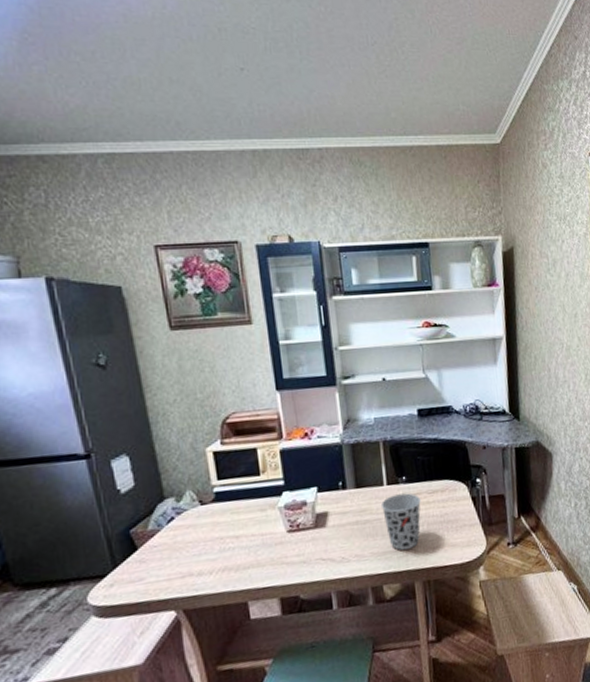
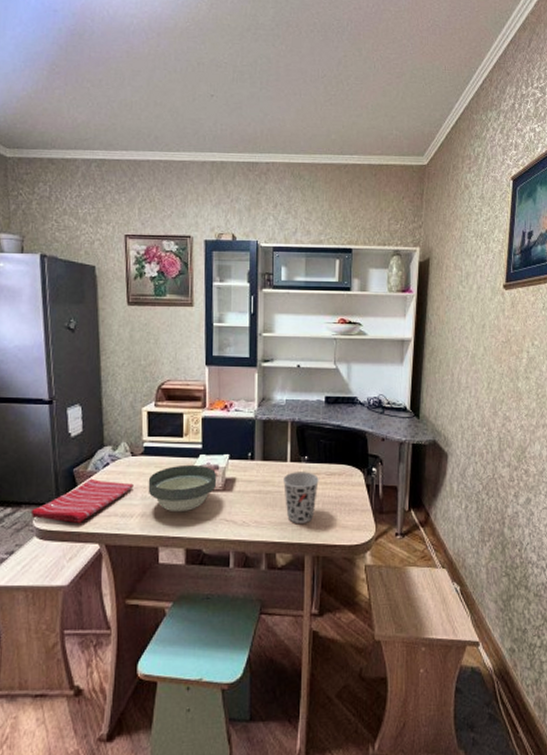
dish towel: none [82,536,208,595] -> present [30,478,134,523]
bowl: none [225,503,307,561] -> present [148,464,217,513]

